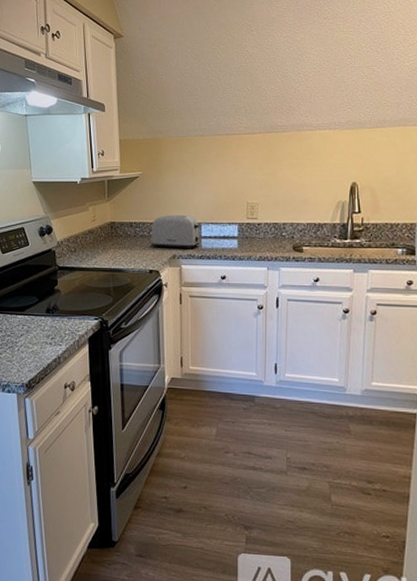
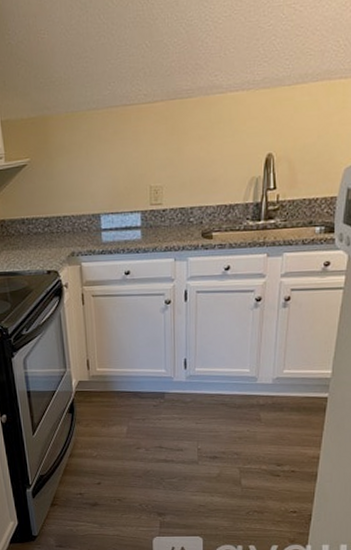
toaster: present [150,214,200,249] -> none [46,205,100,246]

